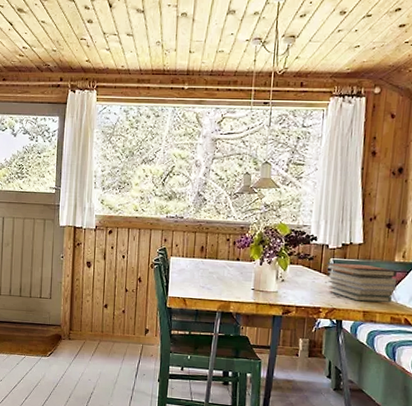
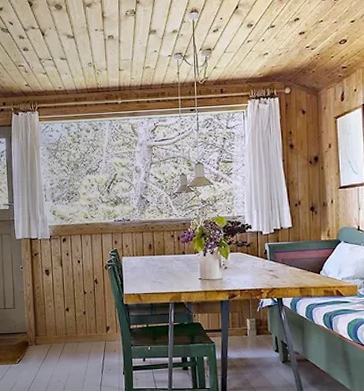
book stack: present [325,262,397,303] -> none [262,245,326,279]

